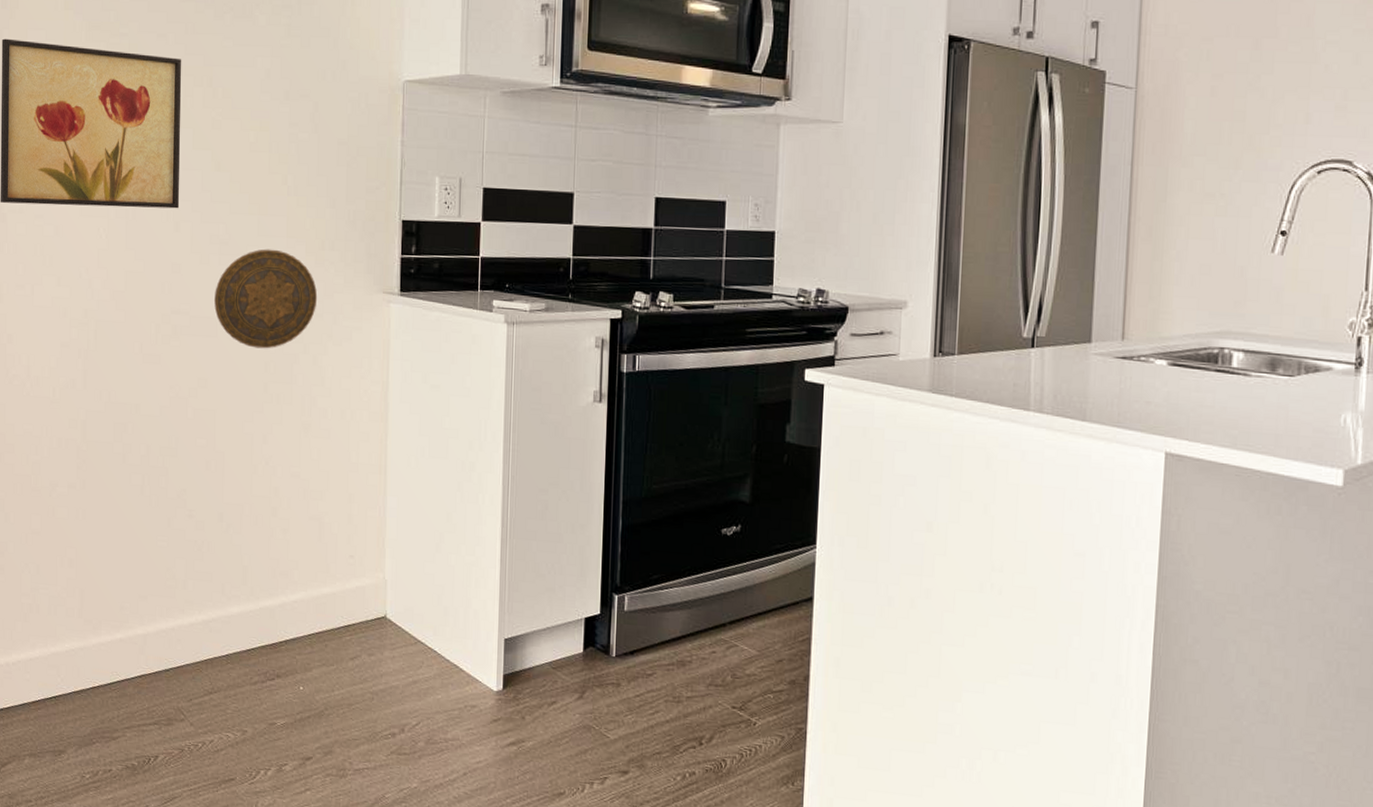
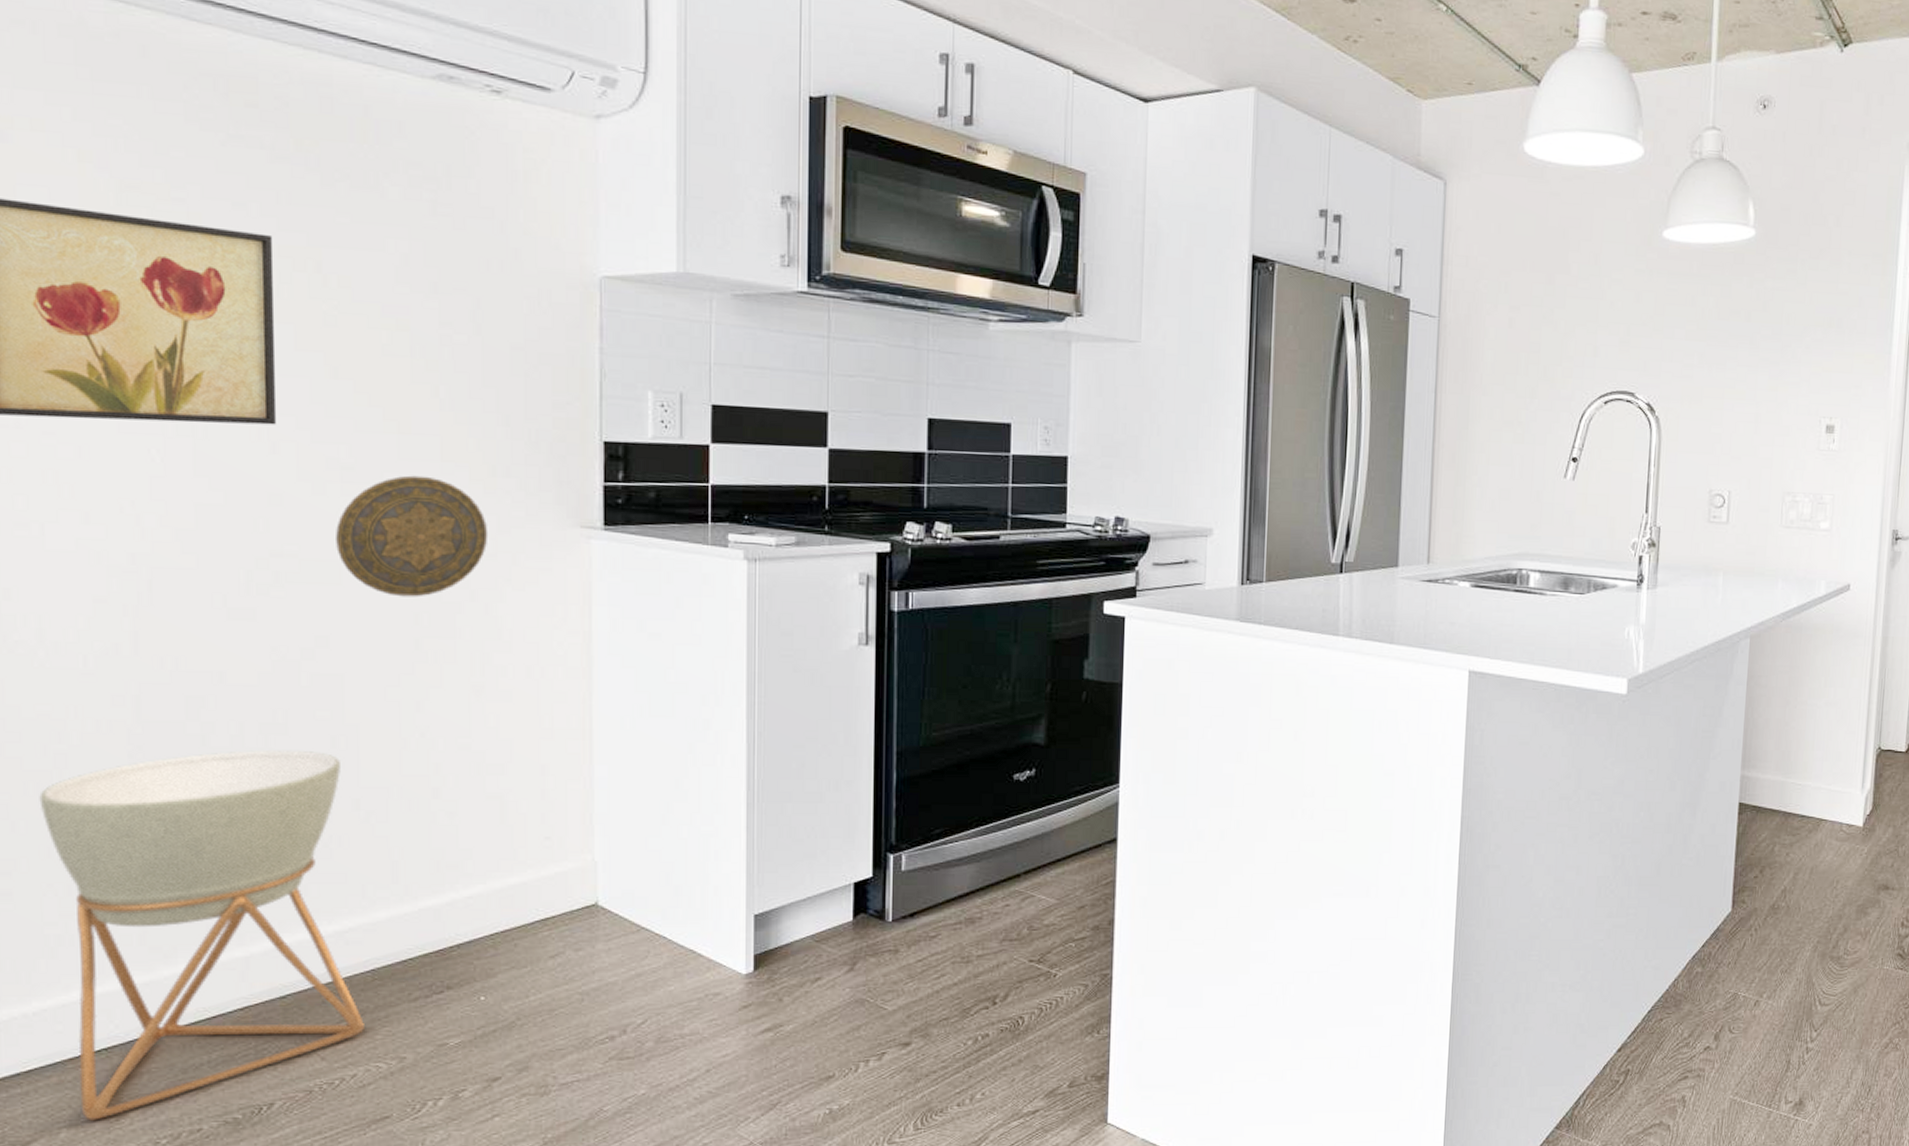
planter: none [22,468,220,753] -> present [39,750,364,1121]

